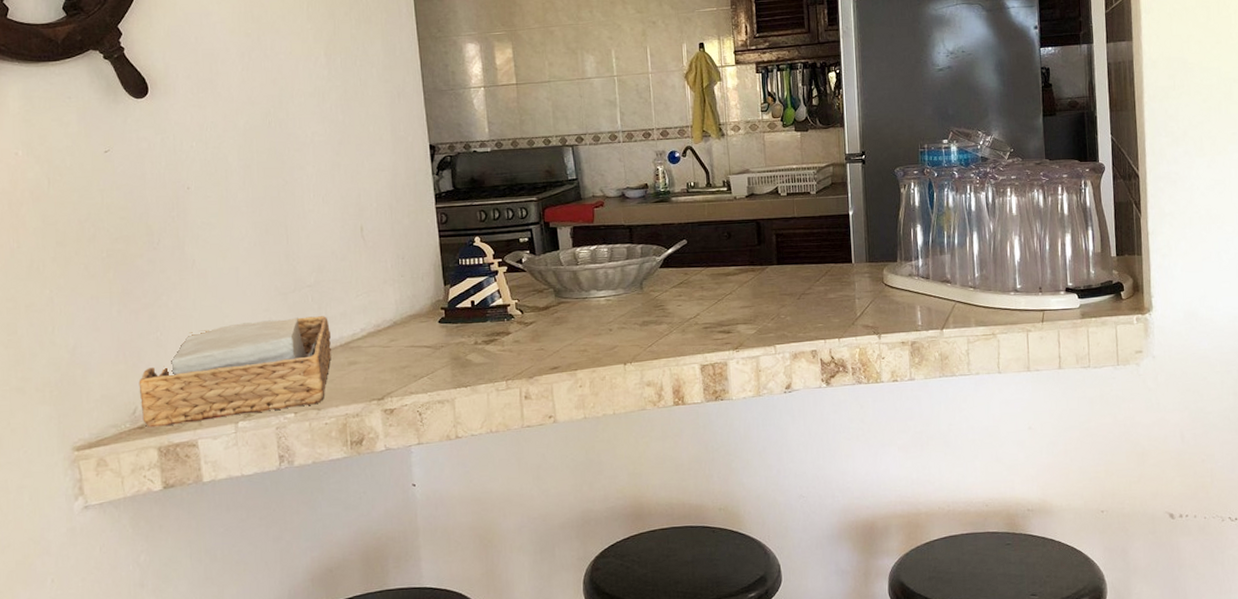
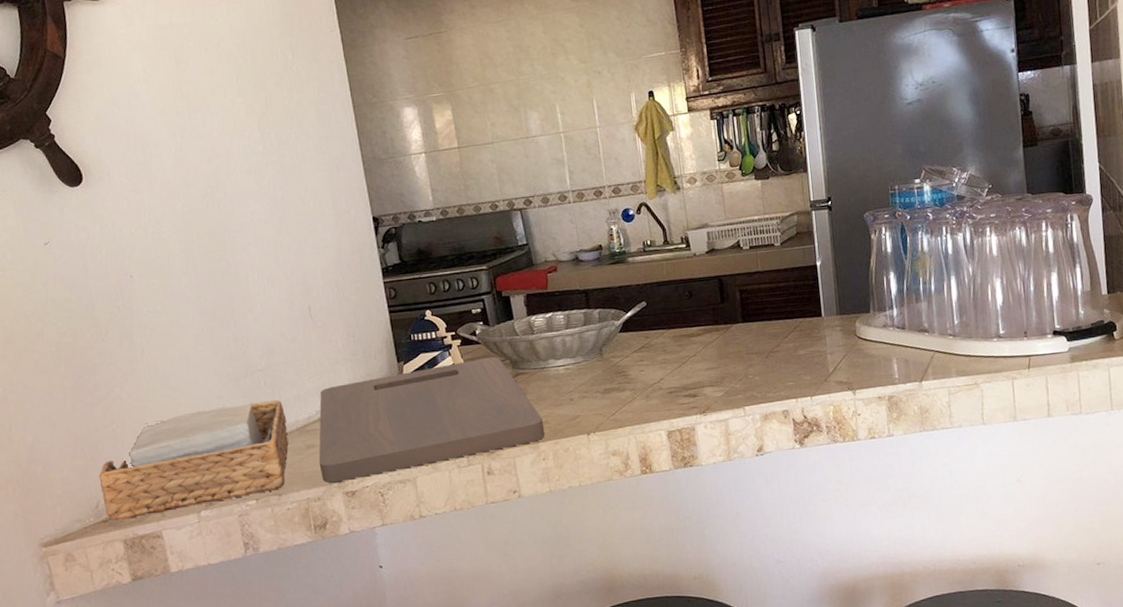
cutting board: none [360,284,583,399] -> present [319,356,545,482]

